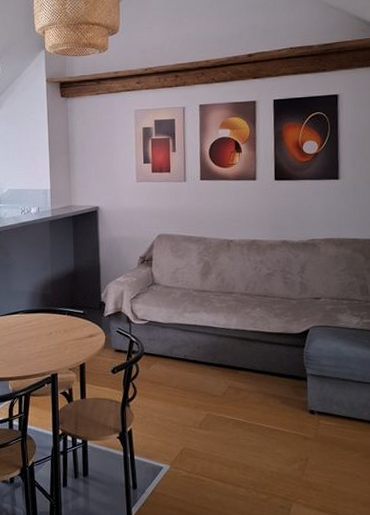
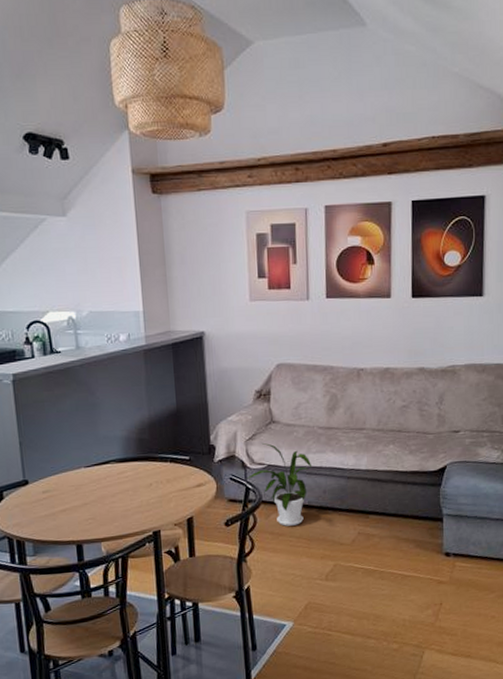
house plant: none [130,301,187,376] -> present [246,442,311,526]

